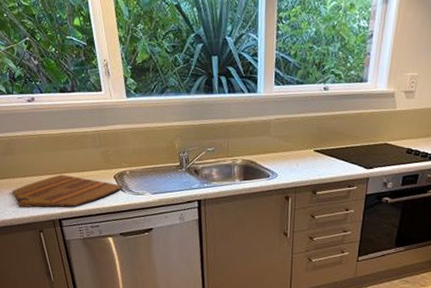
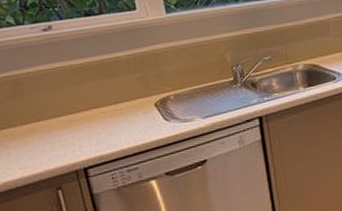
cutting board: present [12,174,123,208] -> none [19,111,167,162]

